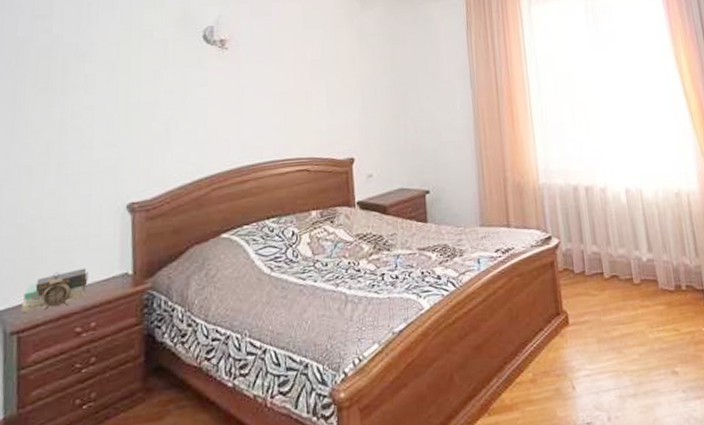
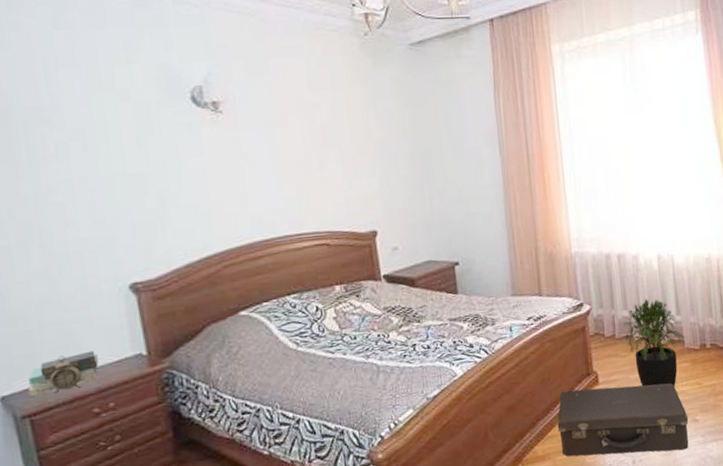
suitcase: none [525,327,669,408] -> present [557,383,689,457]
potted plant: none [592,234,659,333] -> present [622,299,685,388]

